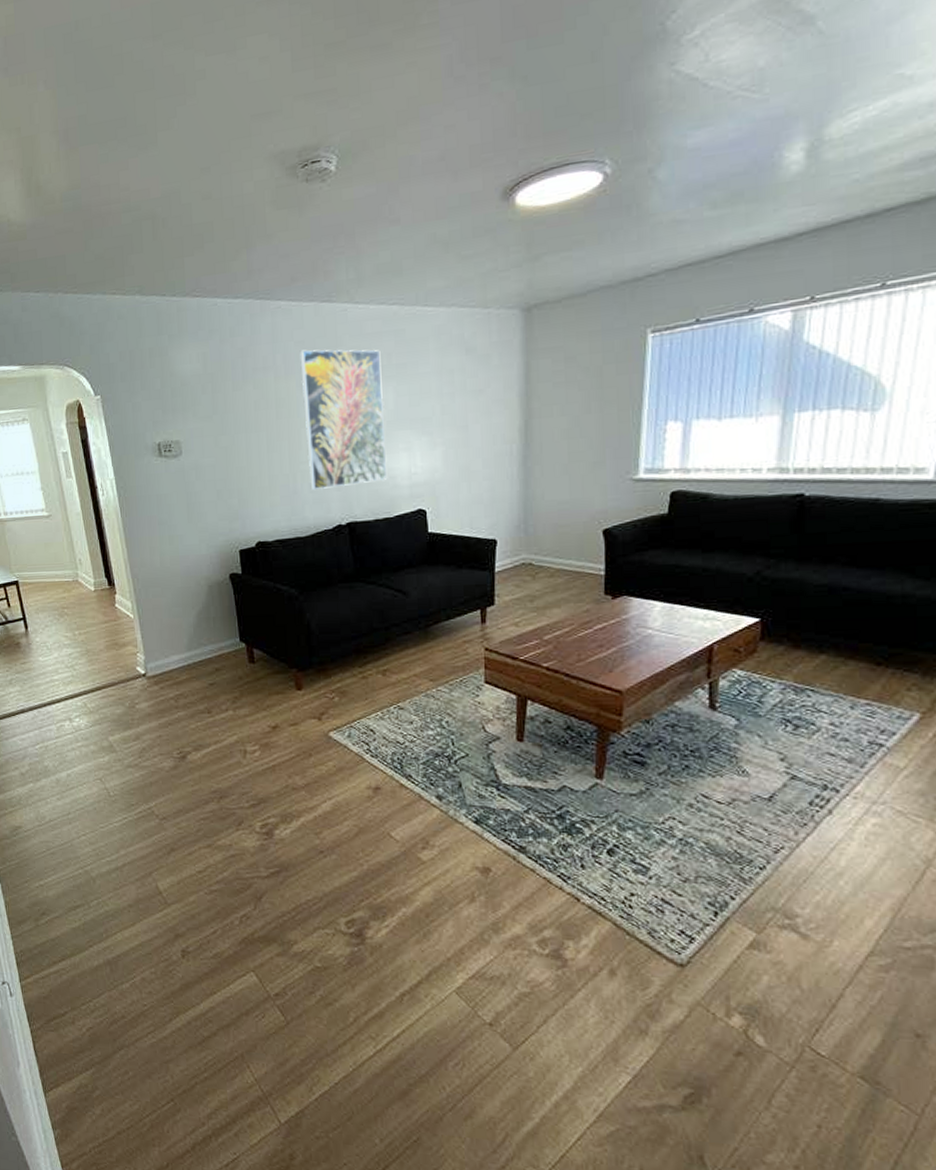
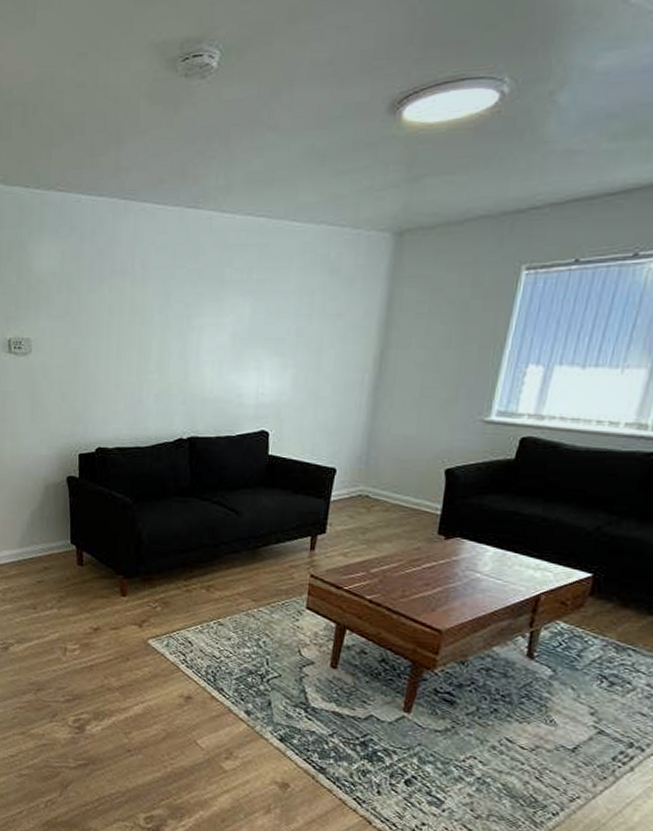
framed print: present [300,349,386,490] -> none [156,256,242,402]

